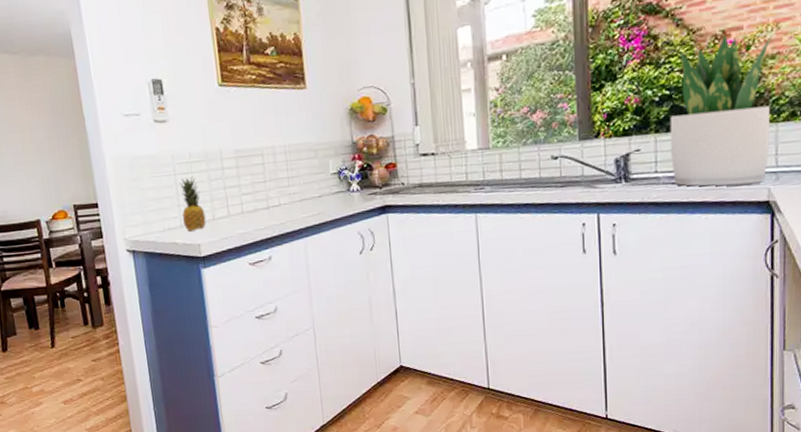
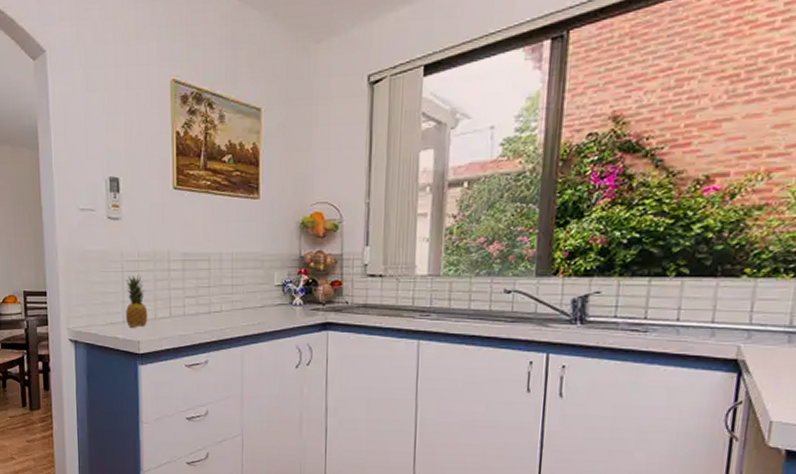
planter: present [669,33,773,187] -> none [633,181,762,339]

